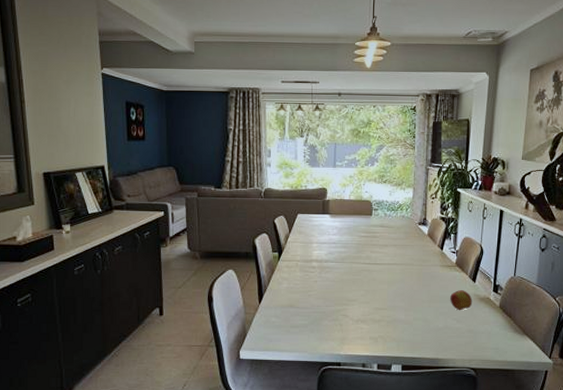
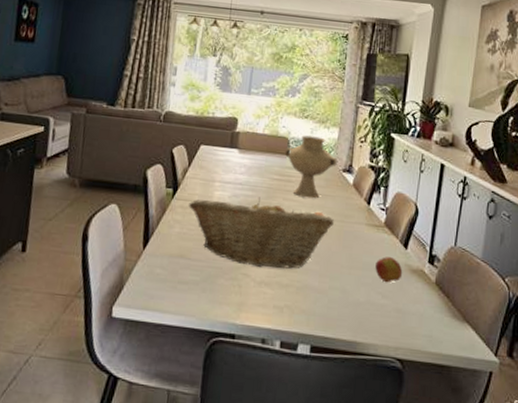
fruit basket: none [293,252,414,308] -> present [189,197,334,269]
vase: none [368,197,414,249] -> present [284,135,338,199]

